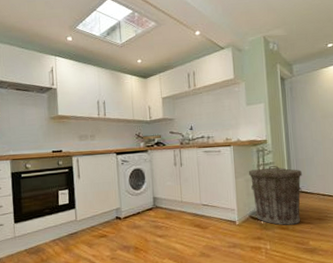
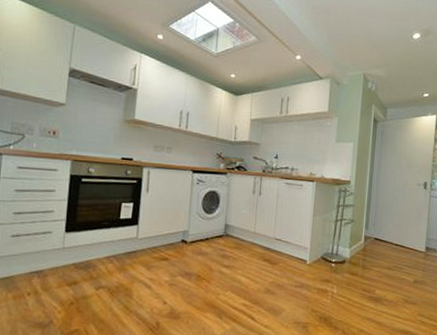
trash can: present [248,166,302,225] -> none [327,208,380,271]

